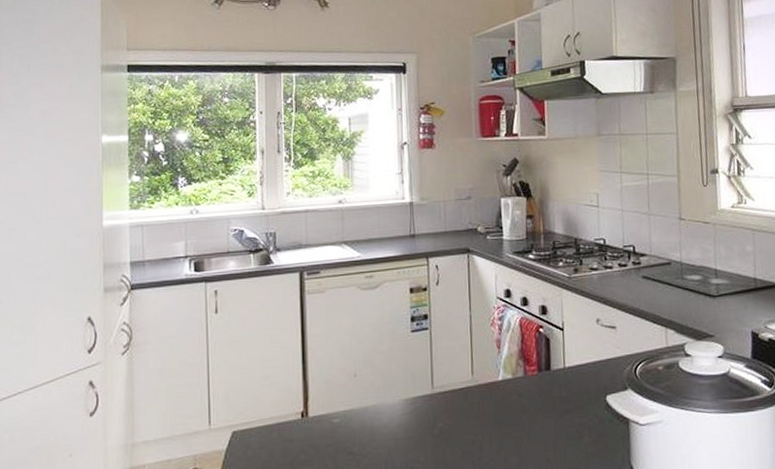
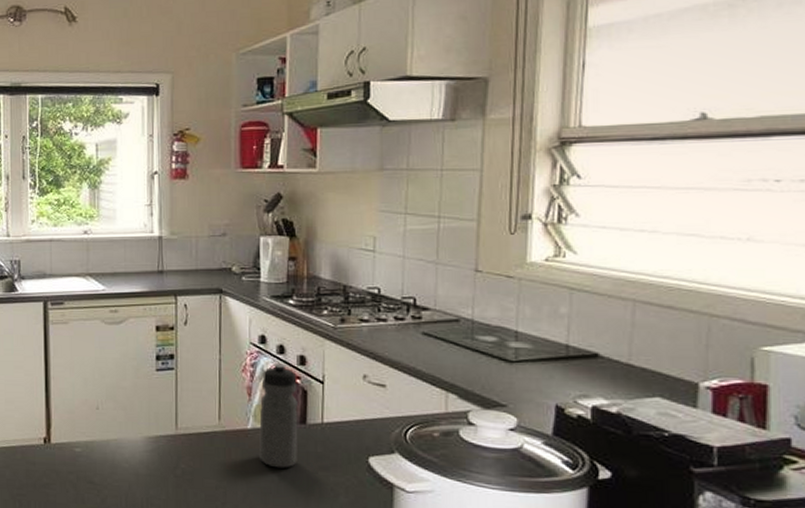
water bottle: none [508,313,545,416] -> present [259,362,298,468]

